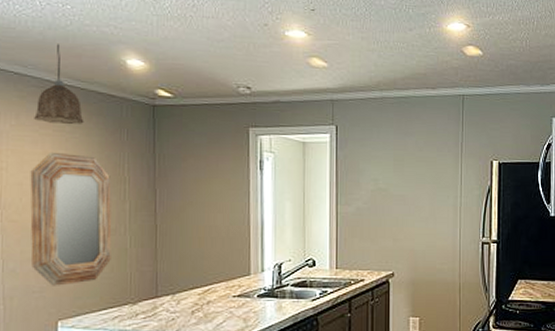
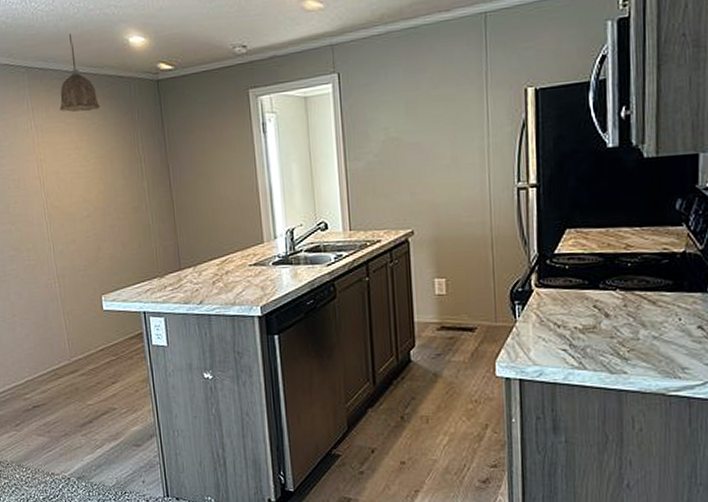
home mirror: present [30,152,112,286] -> none [63,139,138,264]

